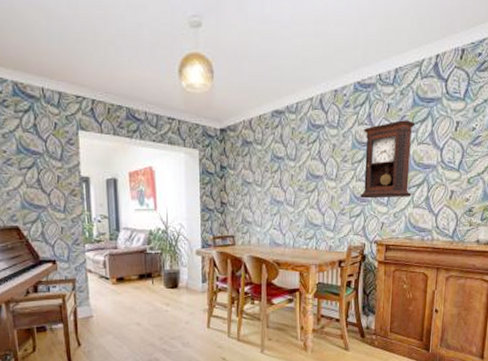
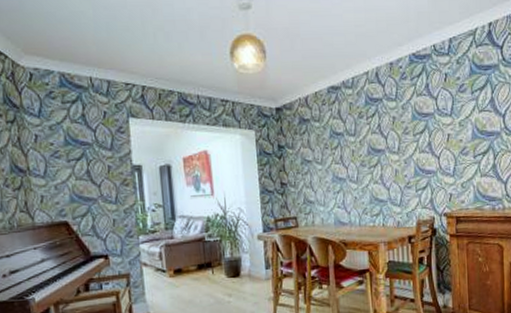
pendulum clock: present [360,120,416,199] -> none [423,88,478,171]

